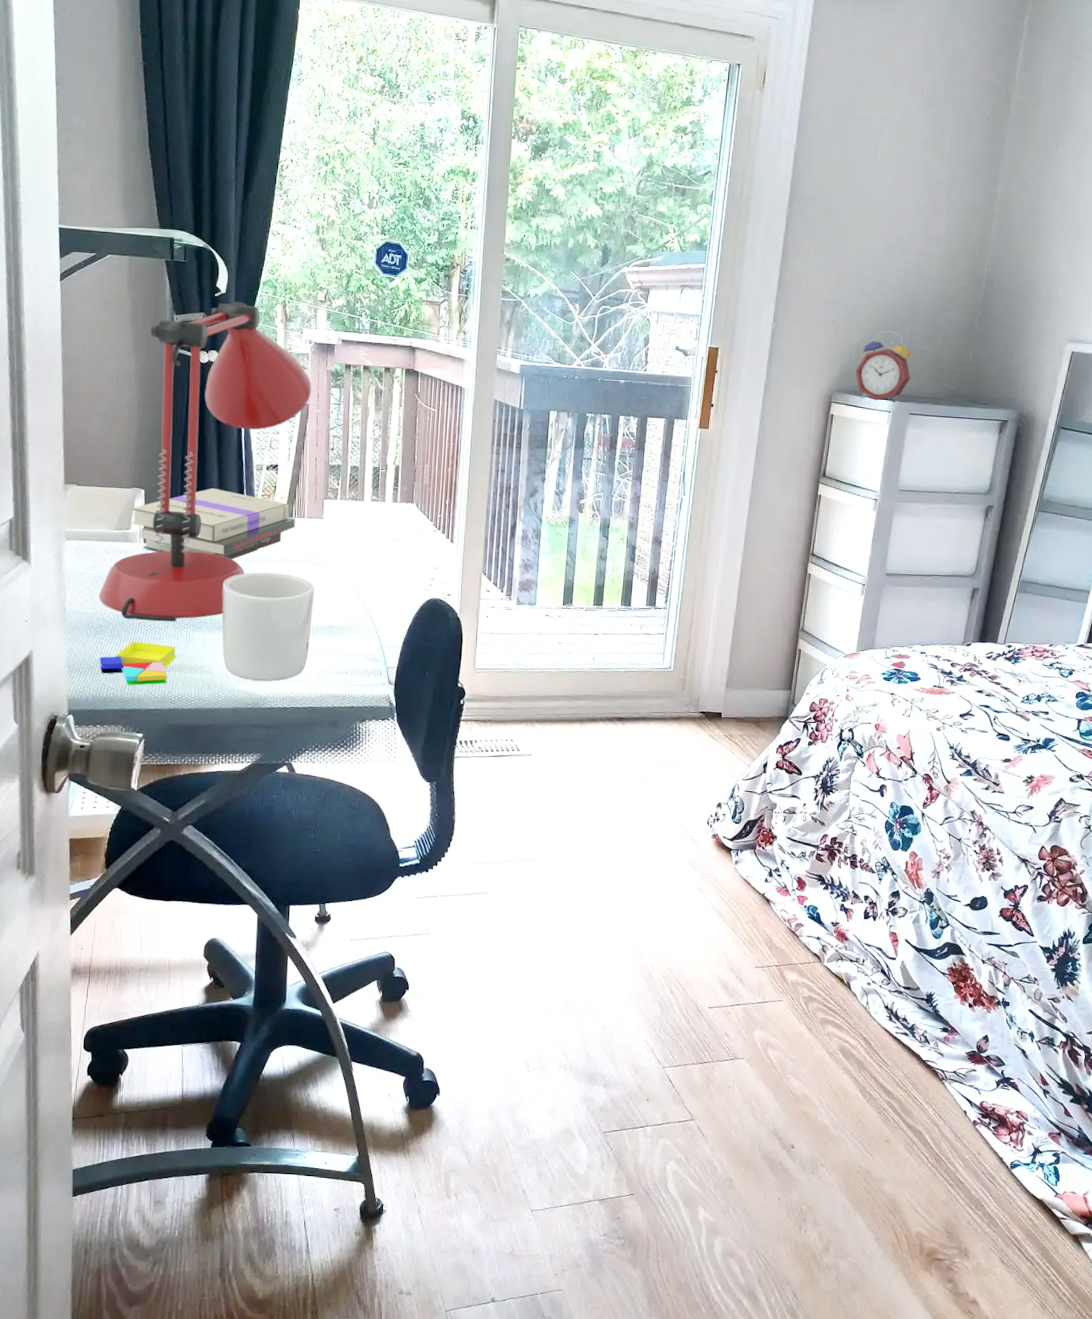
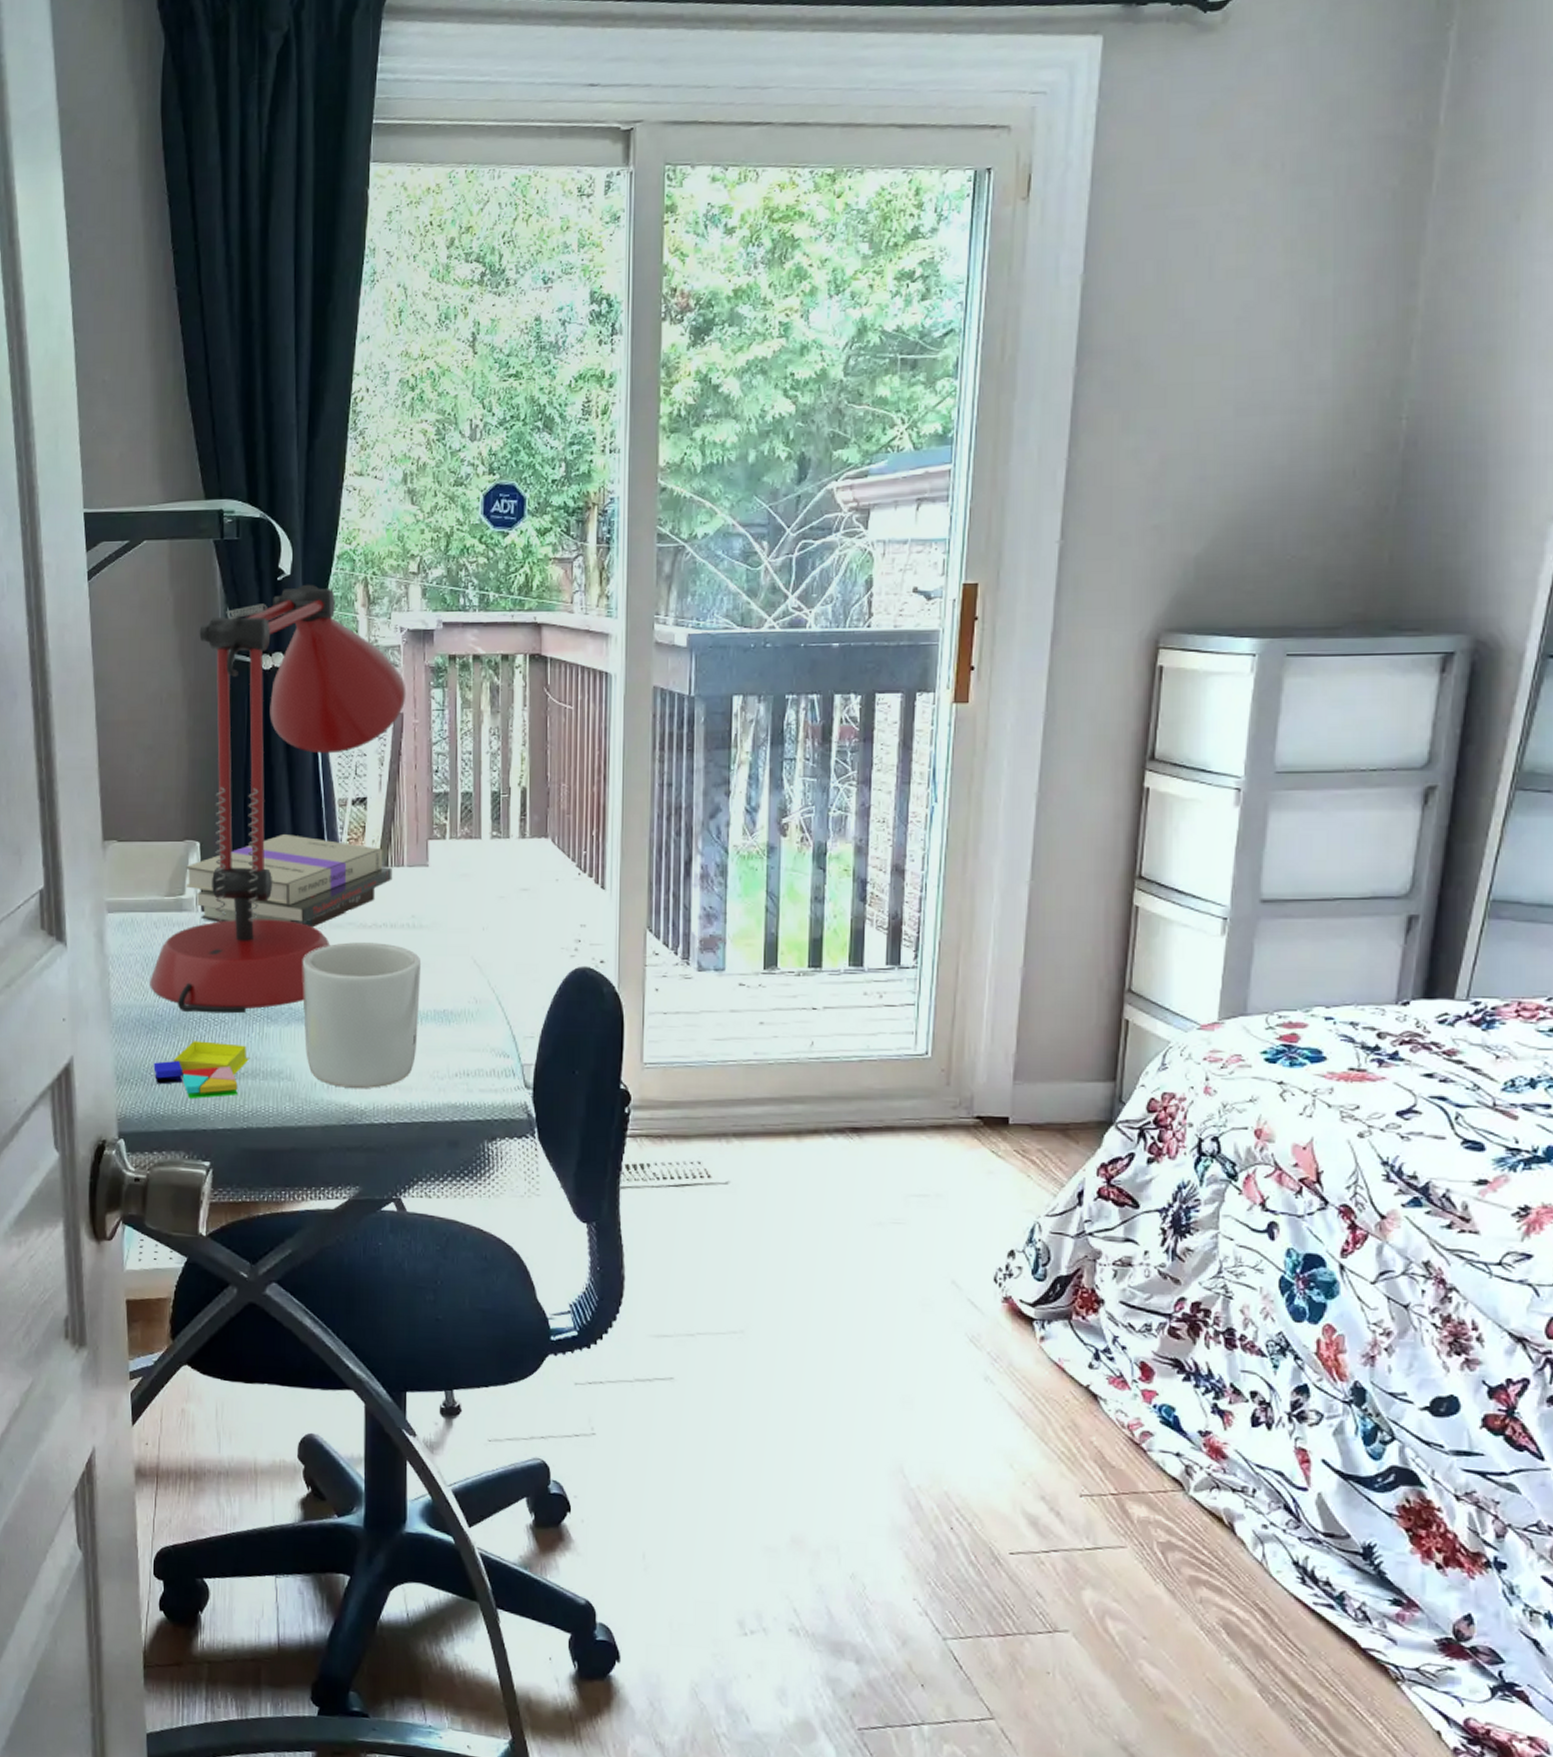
alarm clock: present [855,330,912,403] -> none [1195,532,1286,640]

